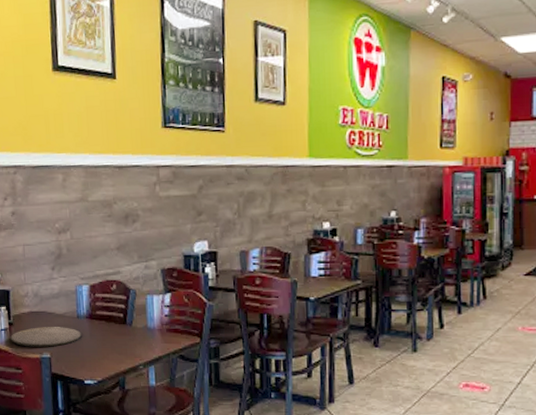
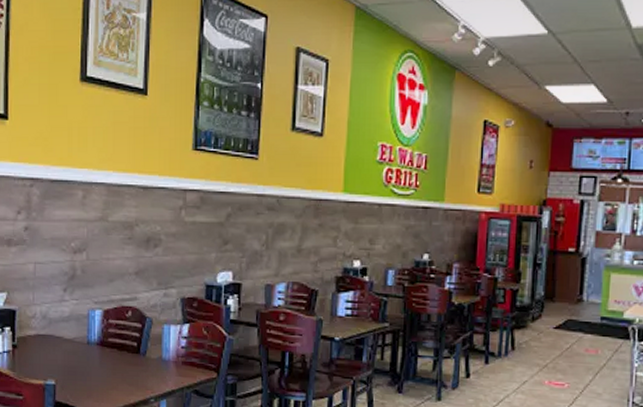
plate: present [10,327,82,347] -> none [13,351,90,373]

